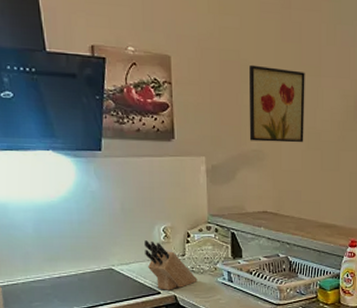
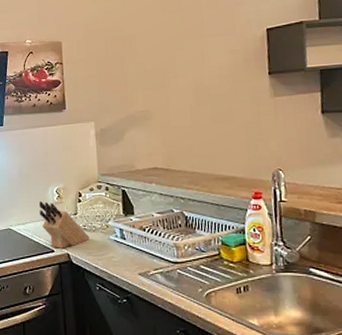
wall art: present [249,64,305,143] -> none [133,36,192,103]

